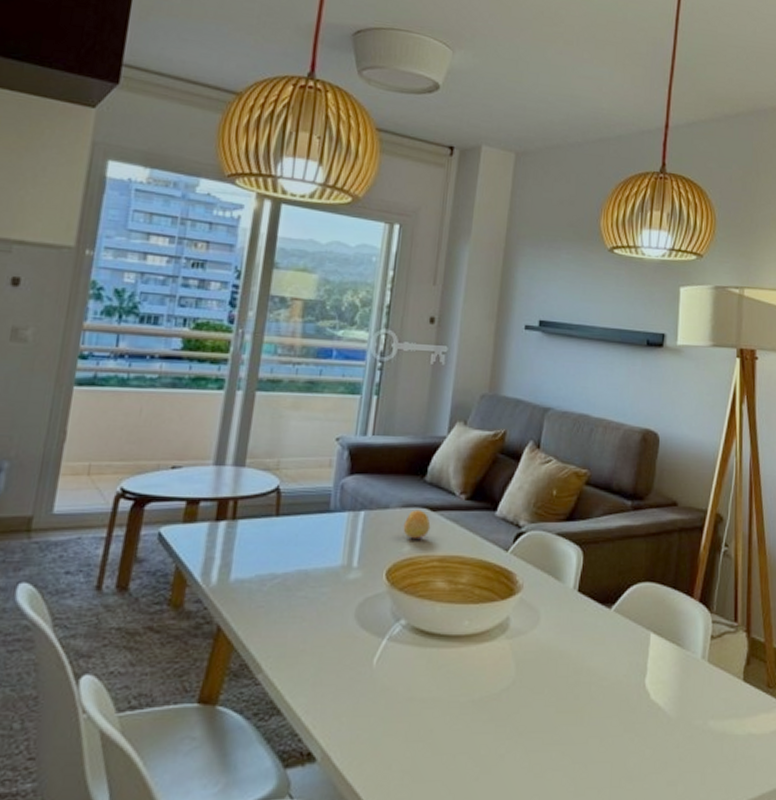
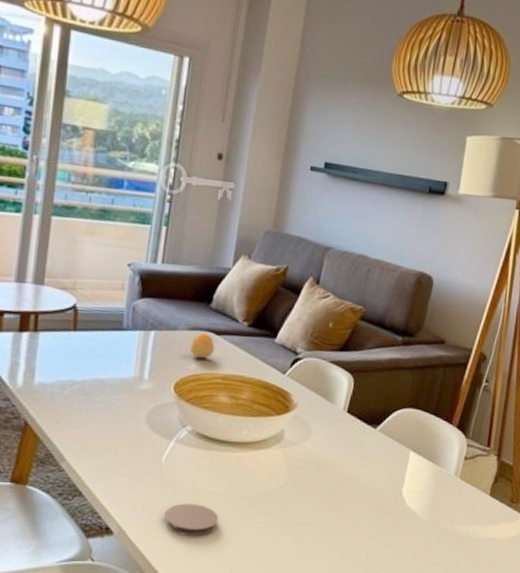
coaster: none [376,715,439,758] -> present [164,503,219,537]

